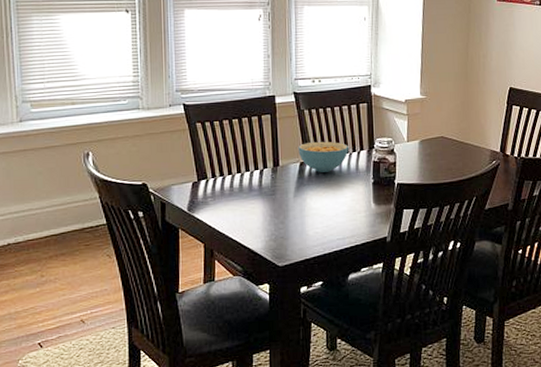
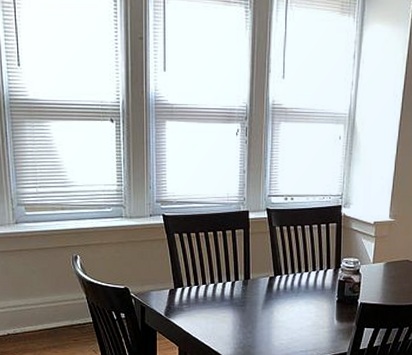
cereal bowl: present [298,141,348,172] -> none [268,258,316,288]

